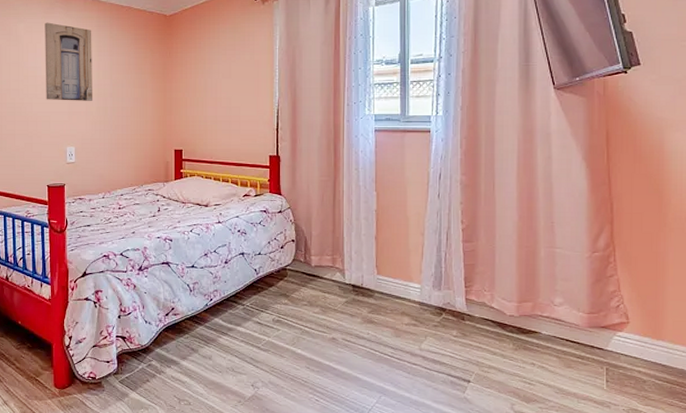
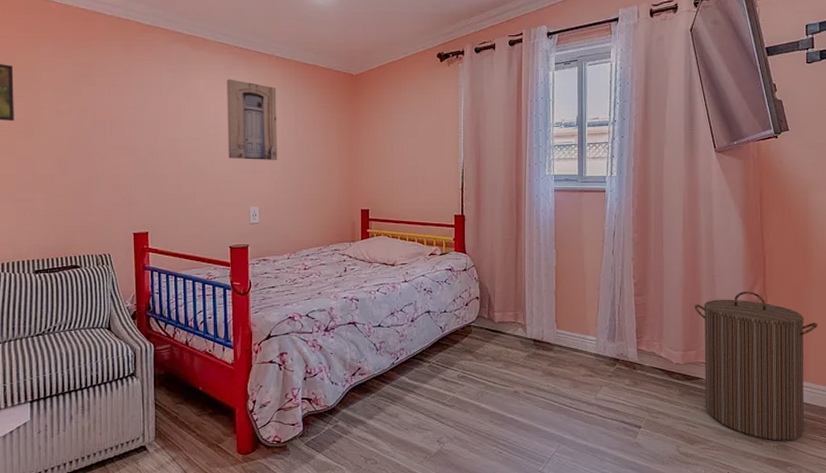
laundry hamper: none [530,240,676,405] -> present [694,291,818,441]

